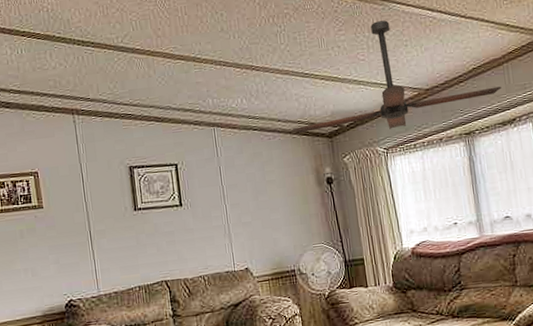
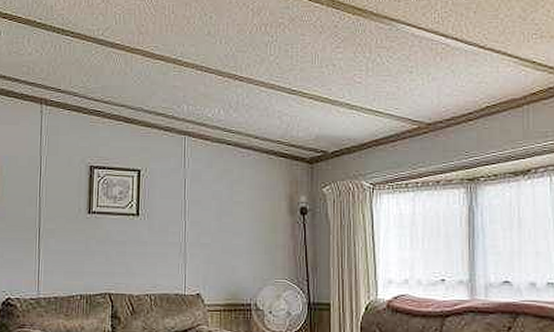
ceiling fan: present [291,20,502,133] -> none [269,42,518,163]

